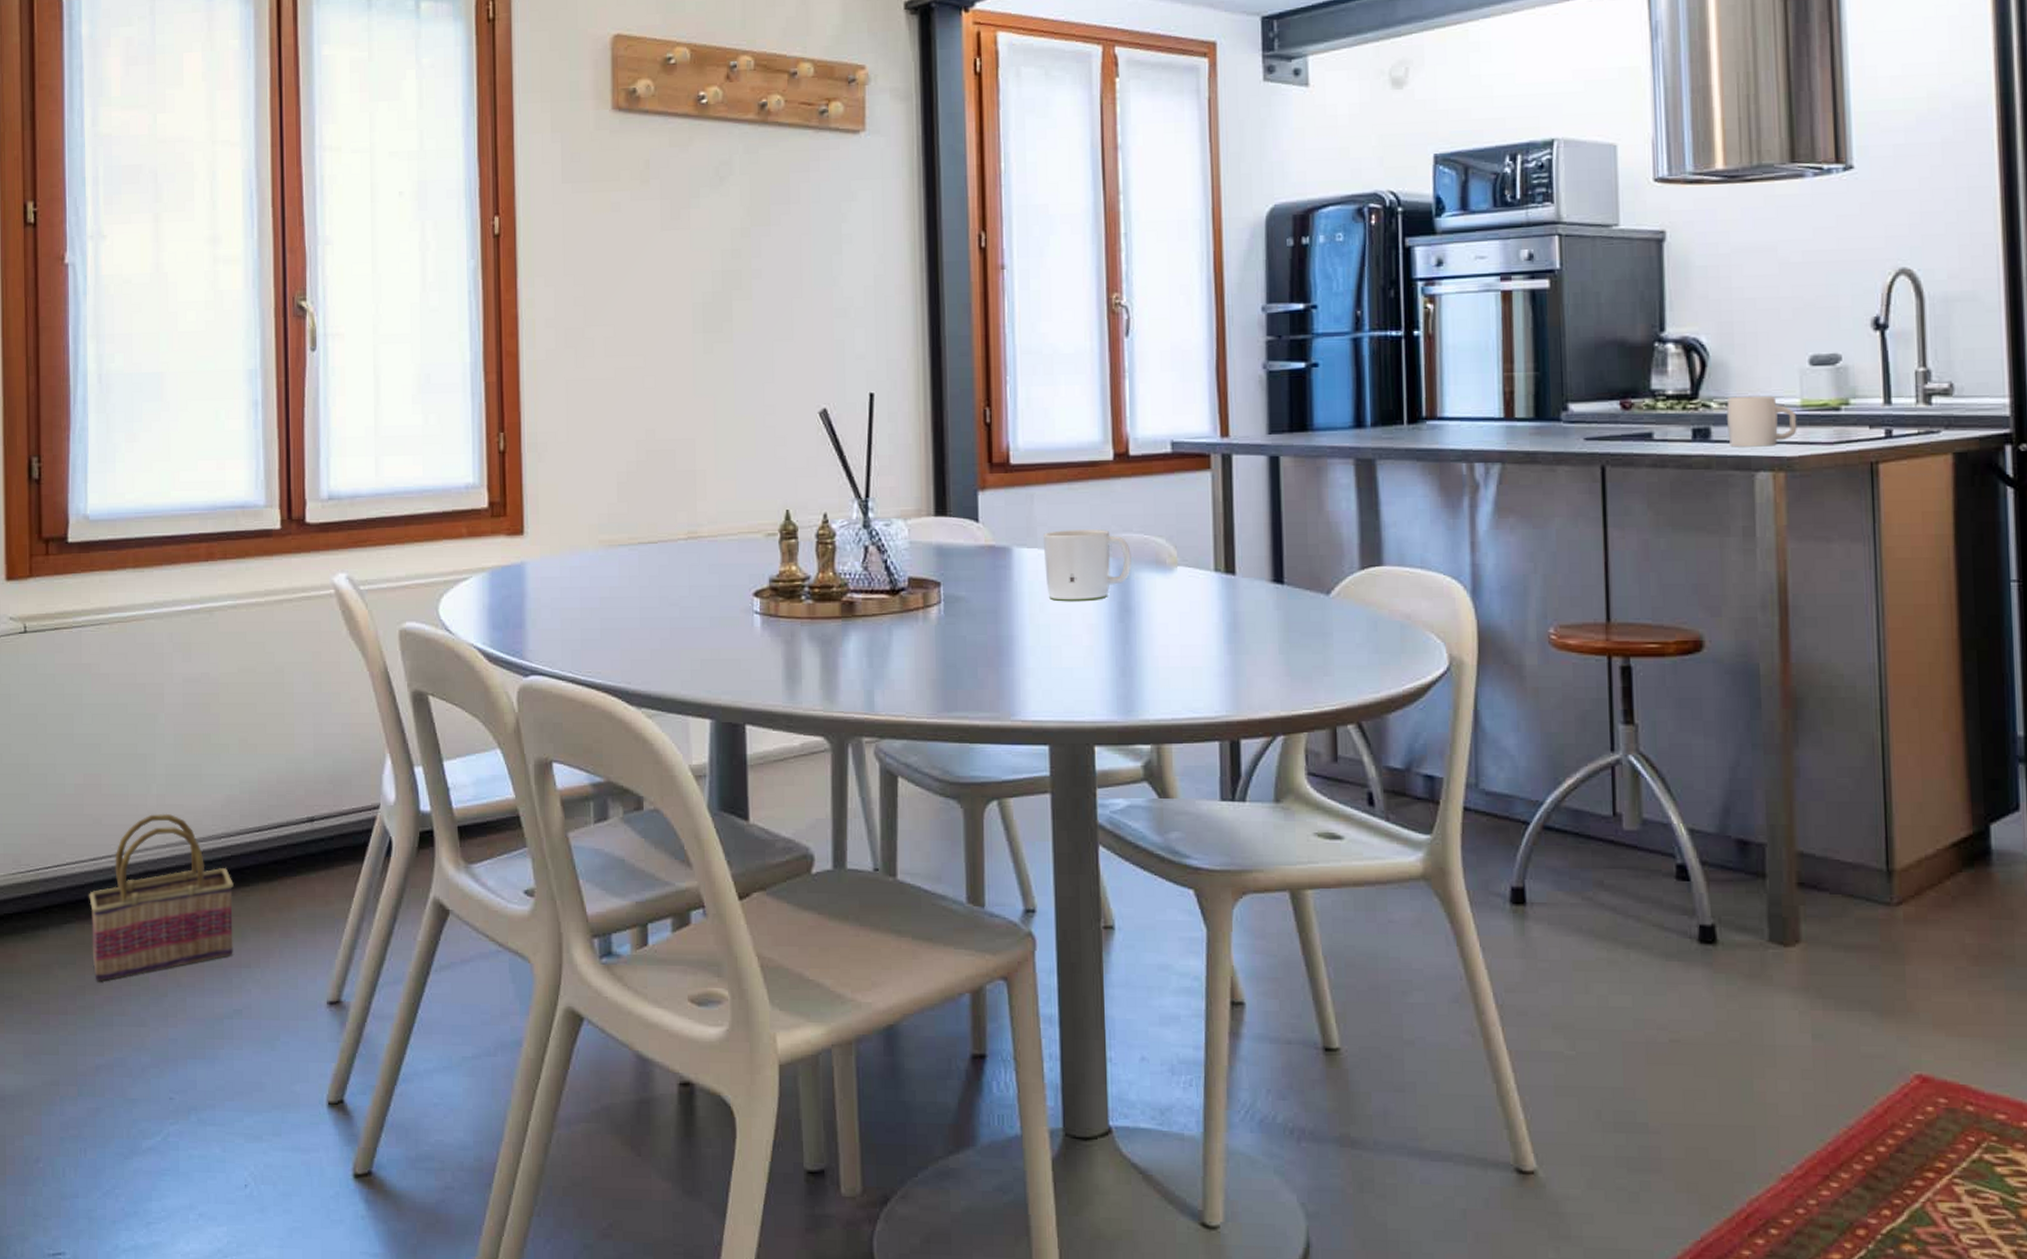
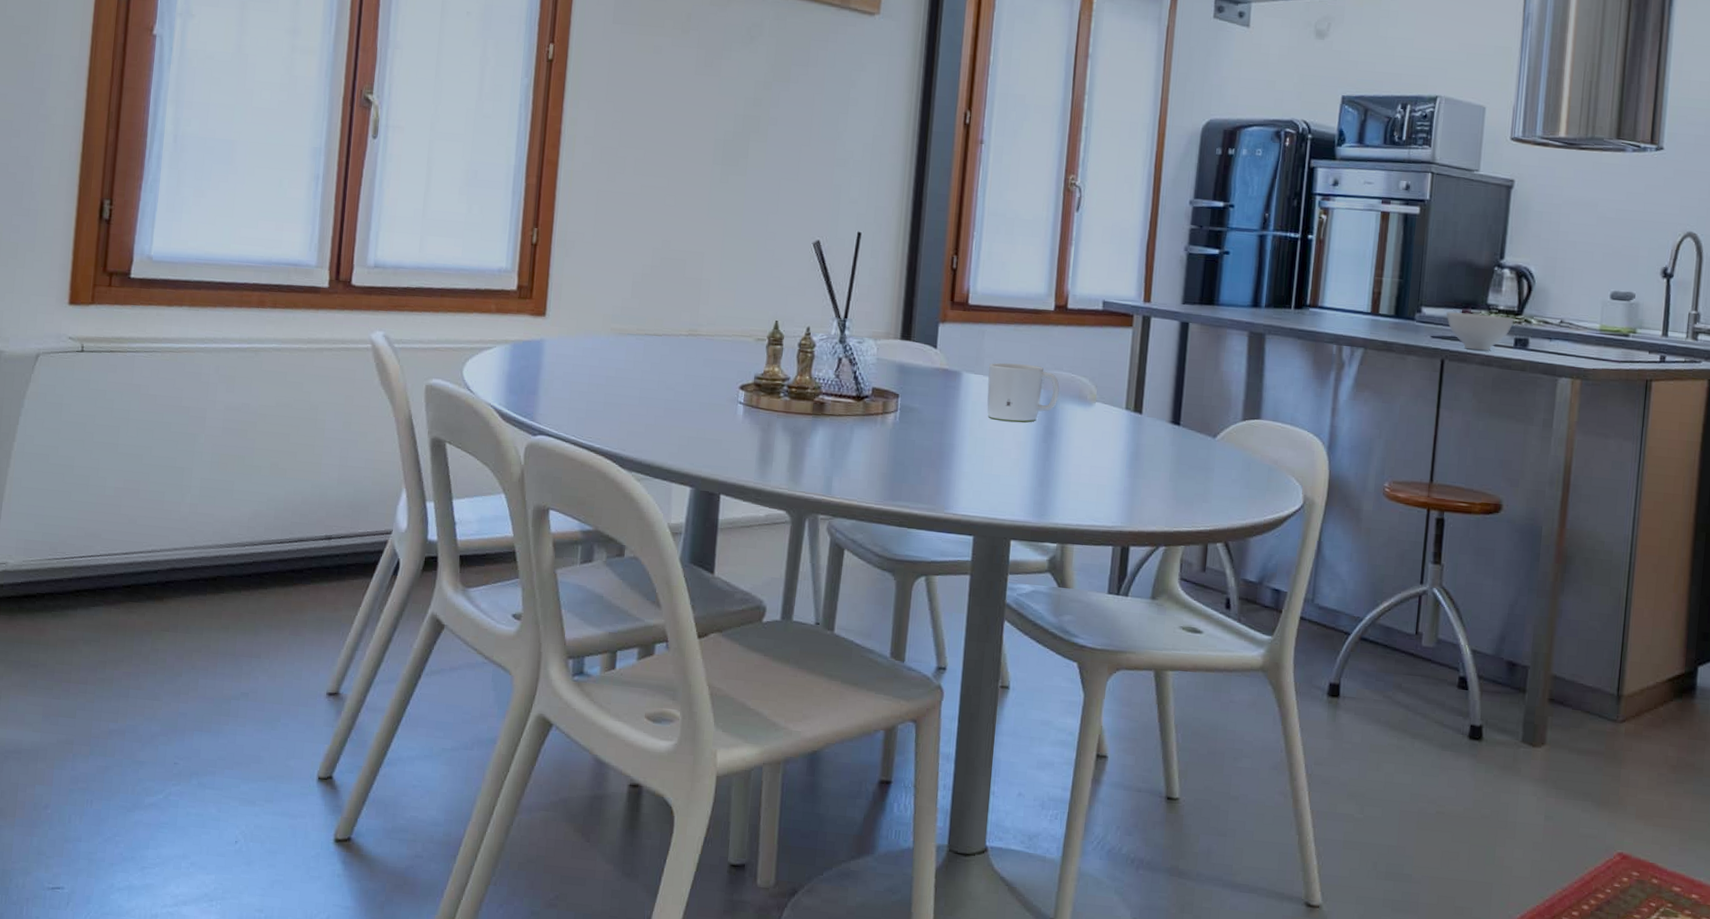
basket: present [89,813,234,982] -> none [115,520,253,659]
bowl: none [1600,403,1689,450] -> present [1446,311,1514,351]
mug: present [1726,395,1797,447] -> none [1541,316,1596,359]

